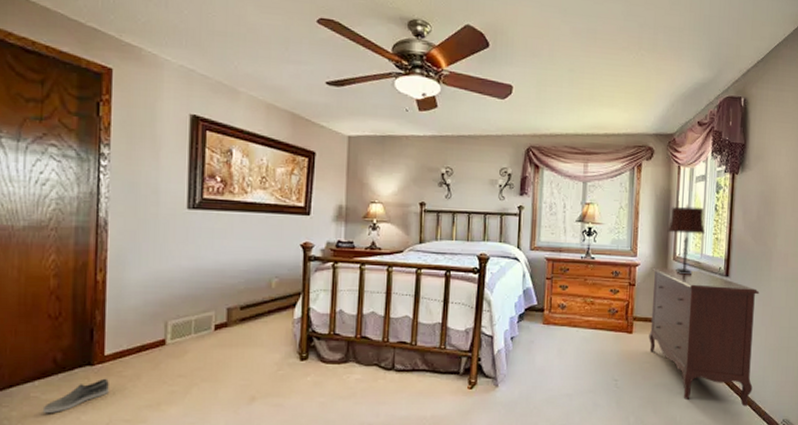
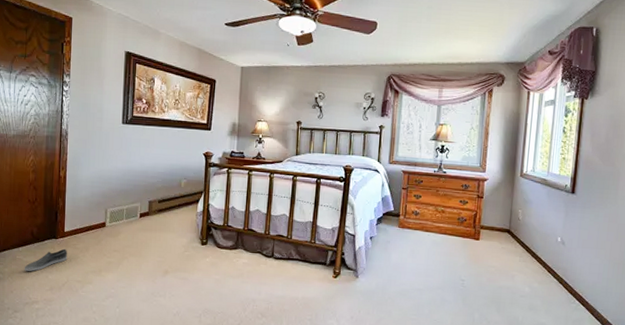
dresser: present [649,267,760,407] -> none [494,182,606,314]
table lamp: present [667,204,706,275] -> none [515,126,553,191]

